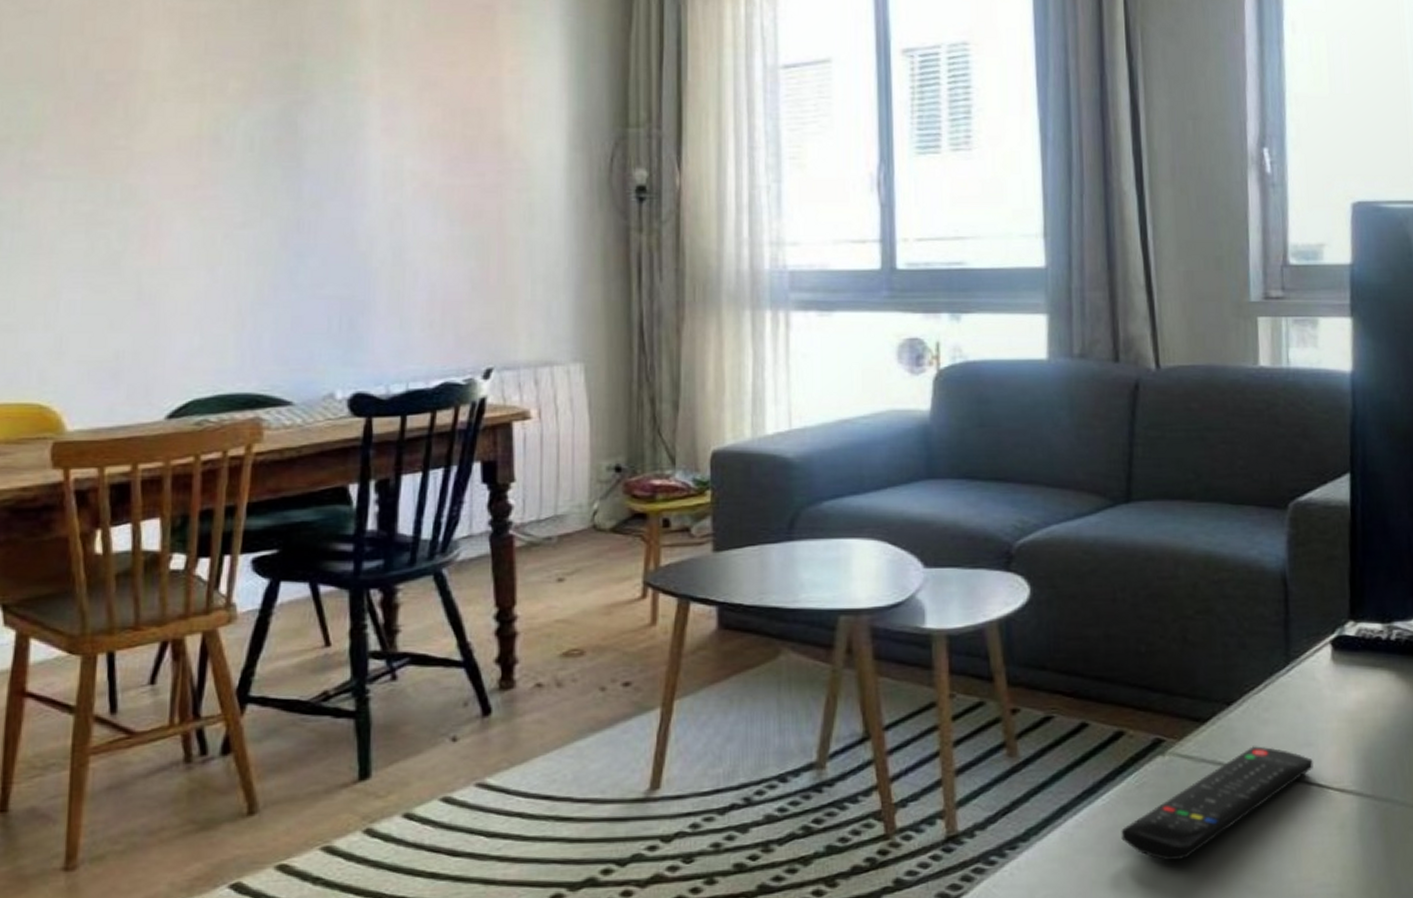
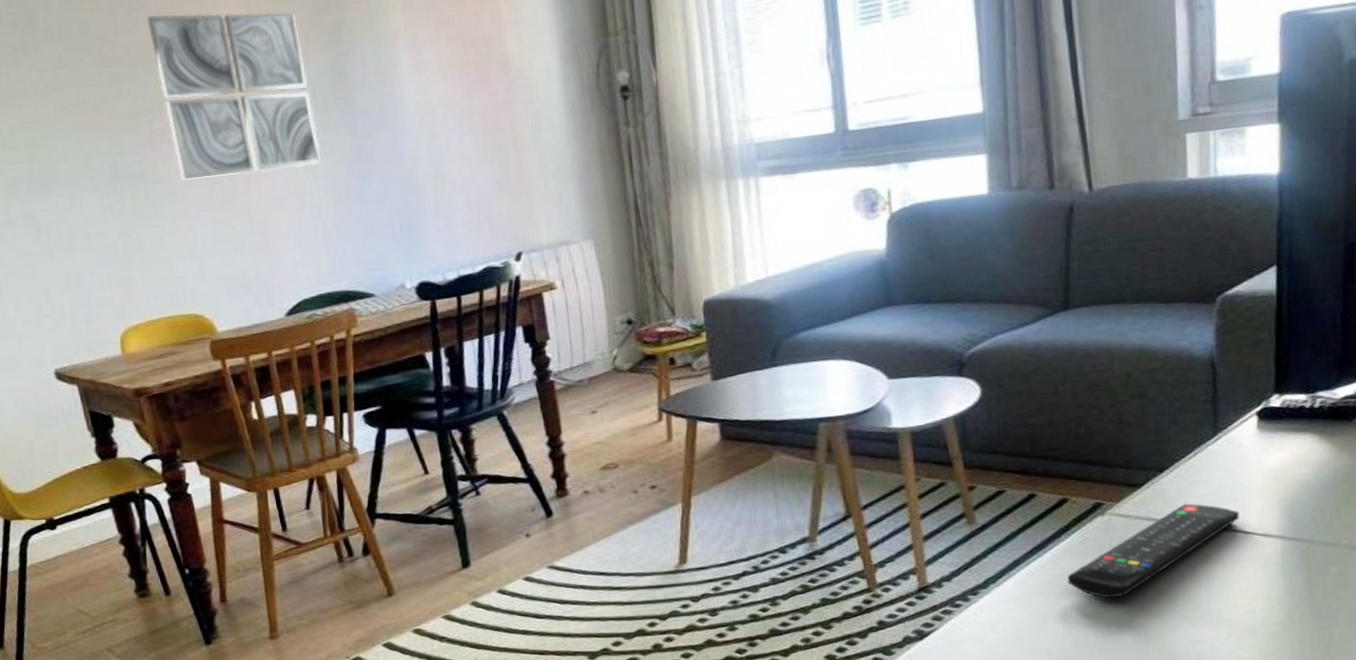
wall art: none [44,22,249,233] -> present [147,12,322,180]

